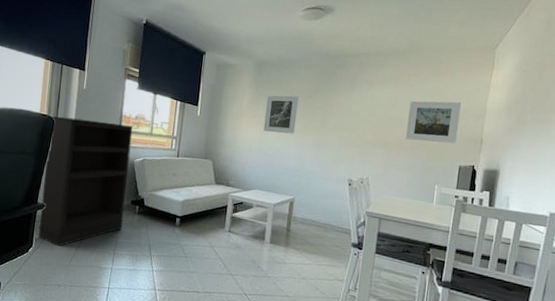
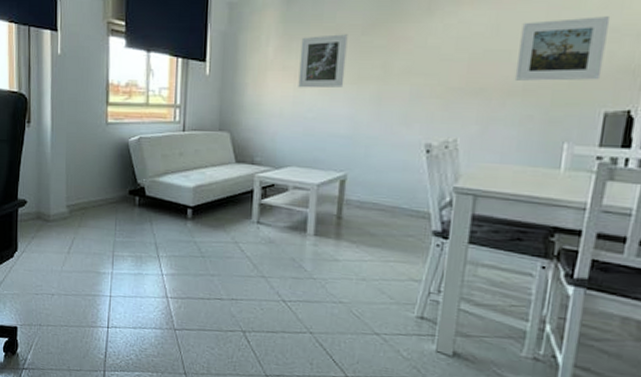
bookshelf: present [37,115,134,247] -> none [21,92,125,250]

